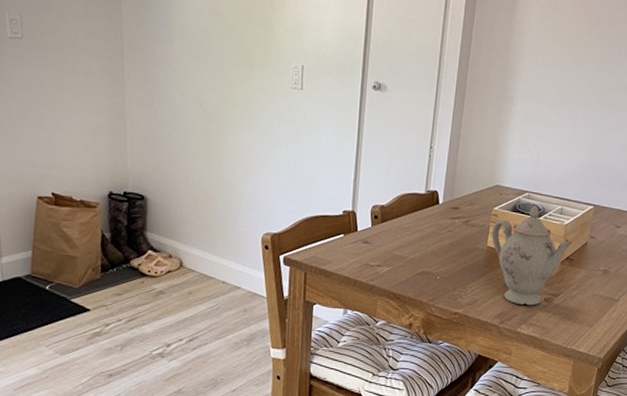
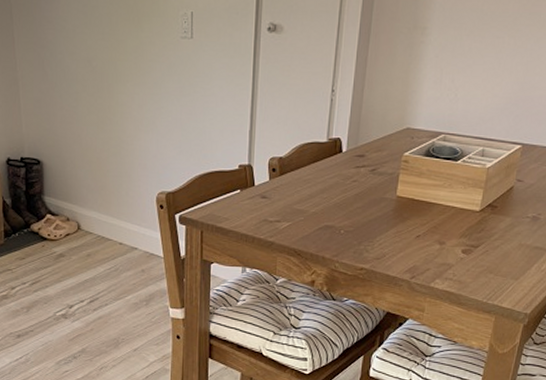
teapot: present [491,205,574,306] -> none [401,148,498,259]

